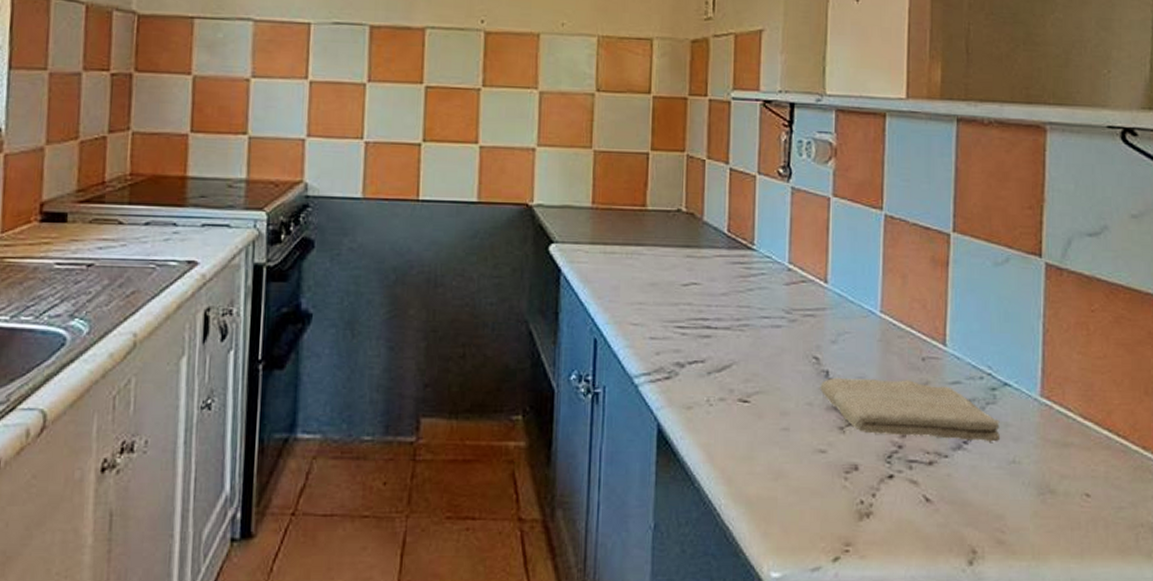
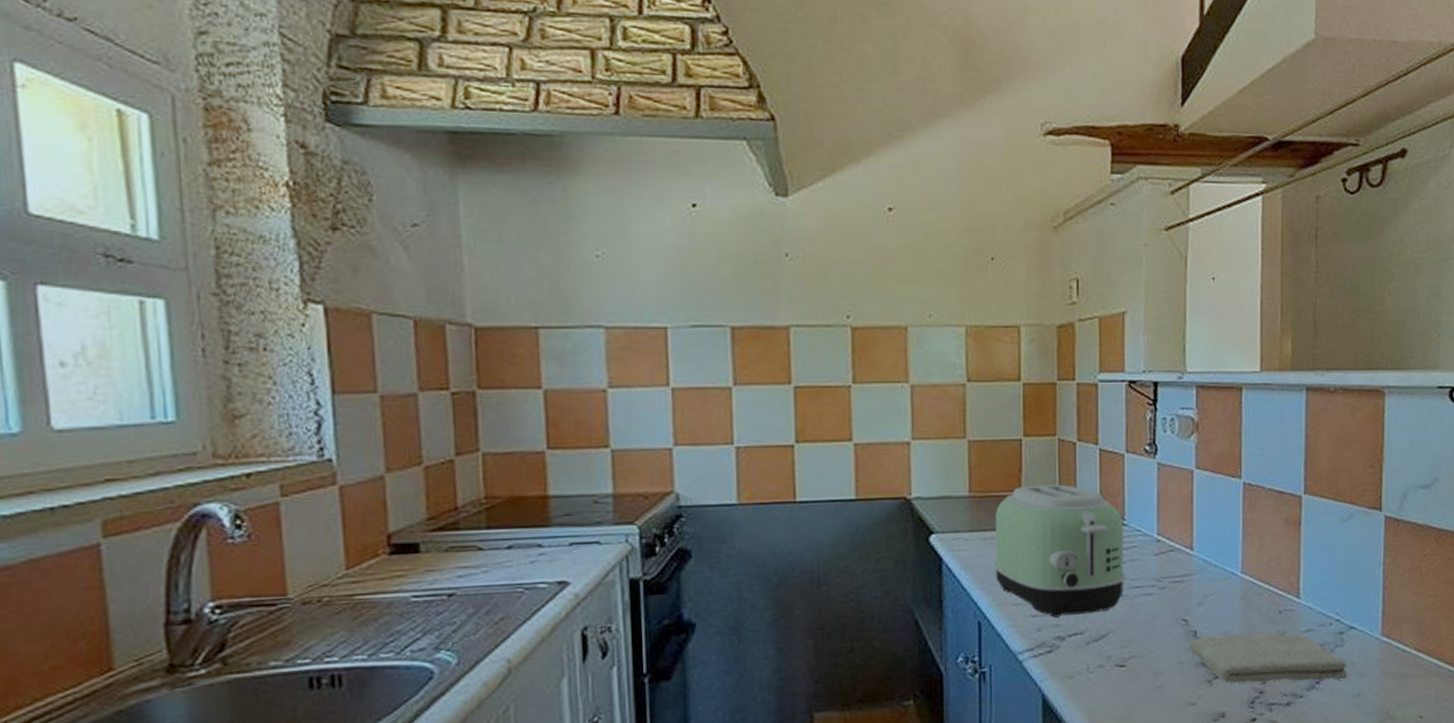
toaster: none [614,201,753,342] -> present [994,484,1126,618]

